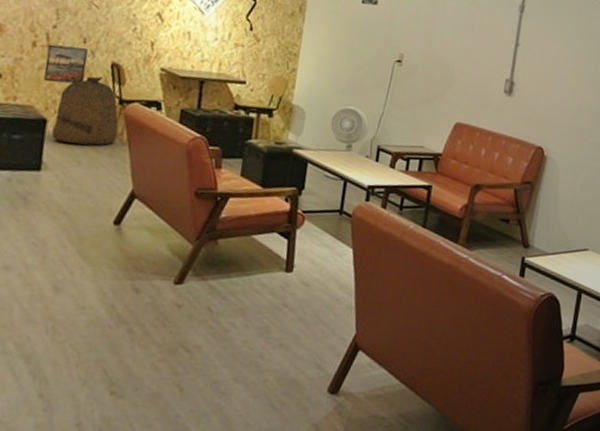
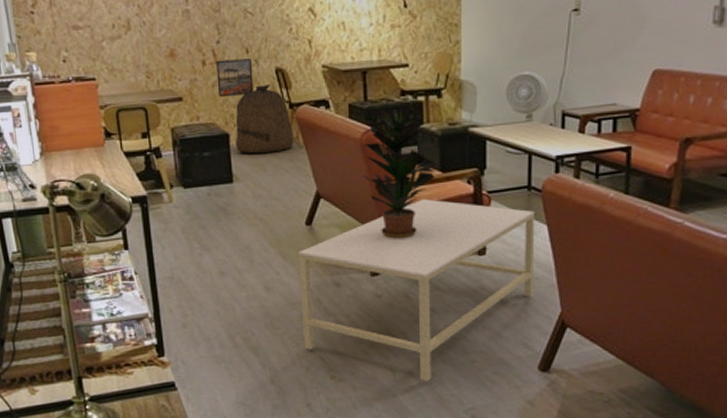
coffee table: none [86,211,344,401] -> present [298,199,535,382]
potted plant: none [183,117,260,249] -> present [363,107,438,239]

